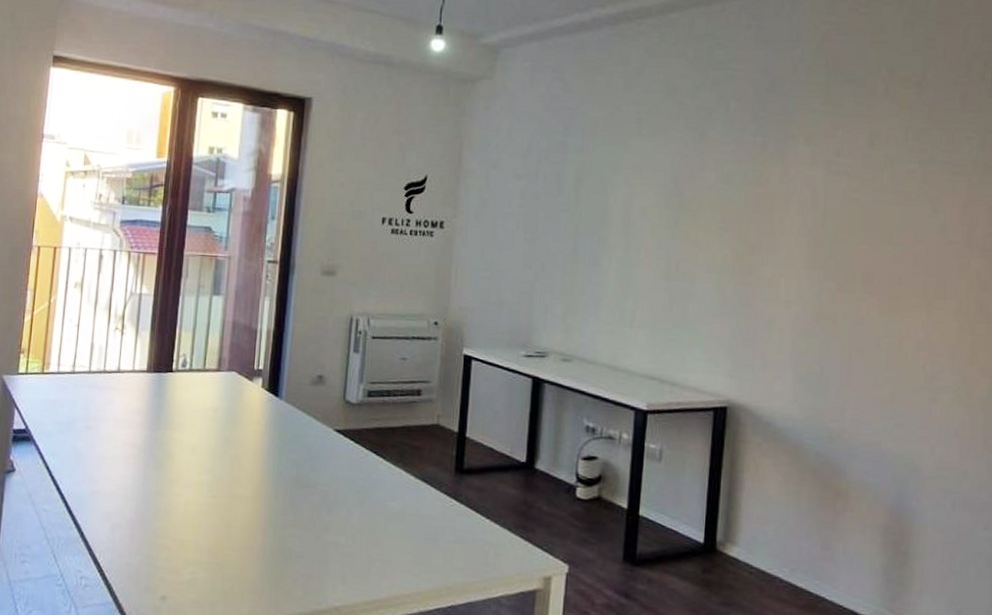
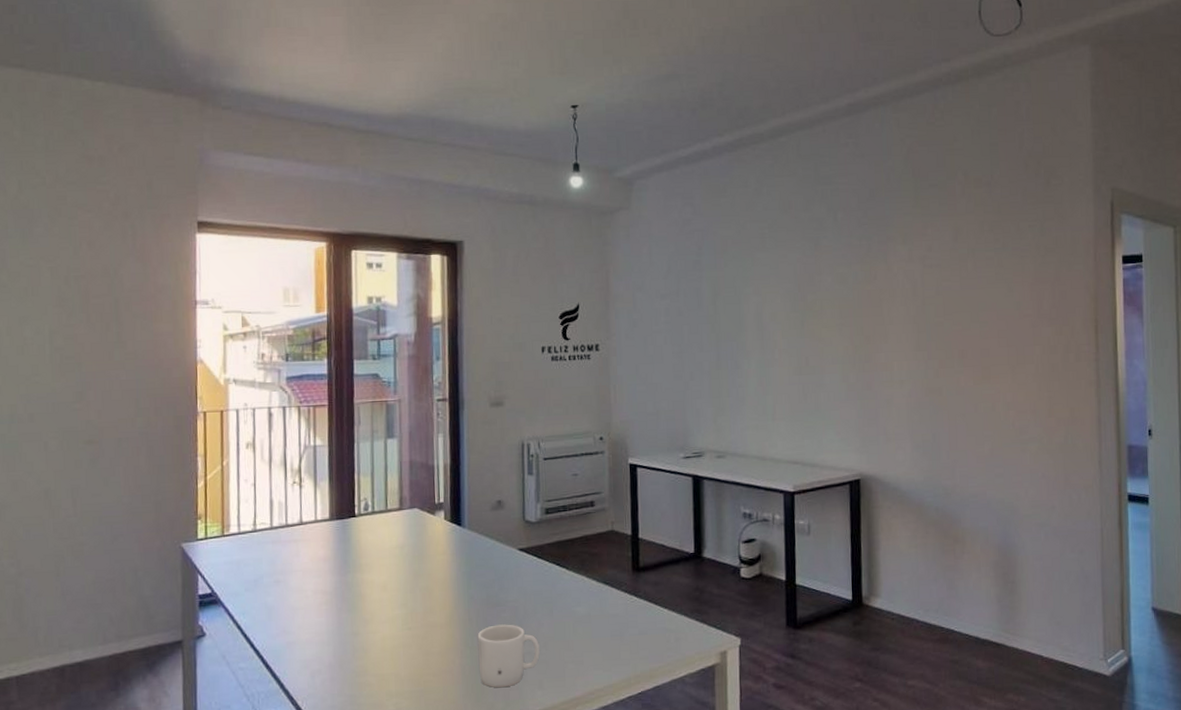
mug: none [280,507,347,575] -> present [477,624,540,688]

